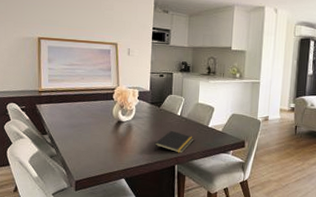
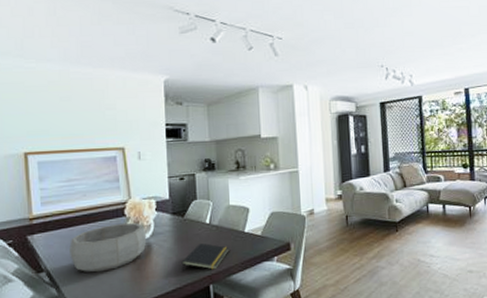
decorative bowl: none [68,105,129,142] -> present [69,222,147,273]

